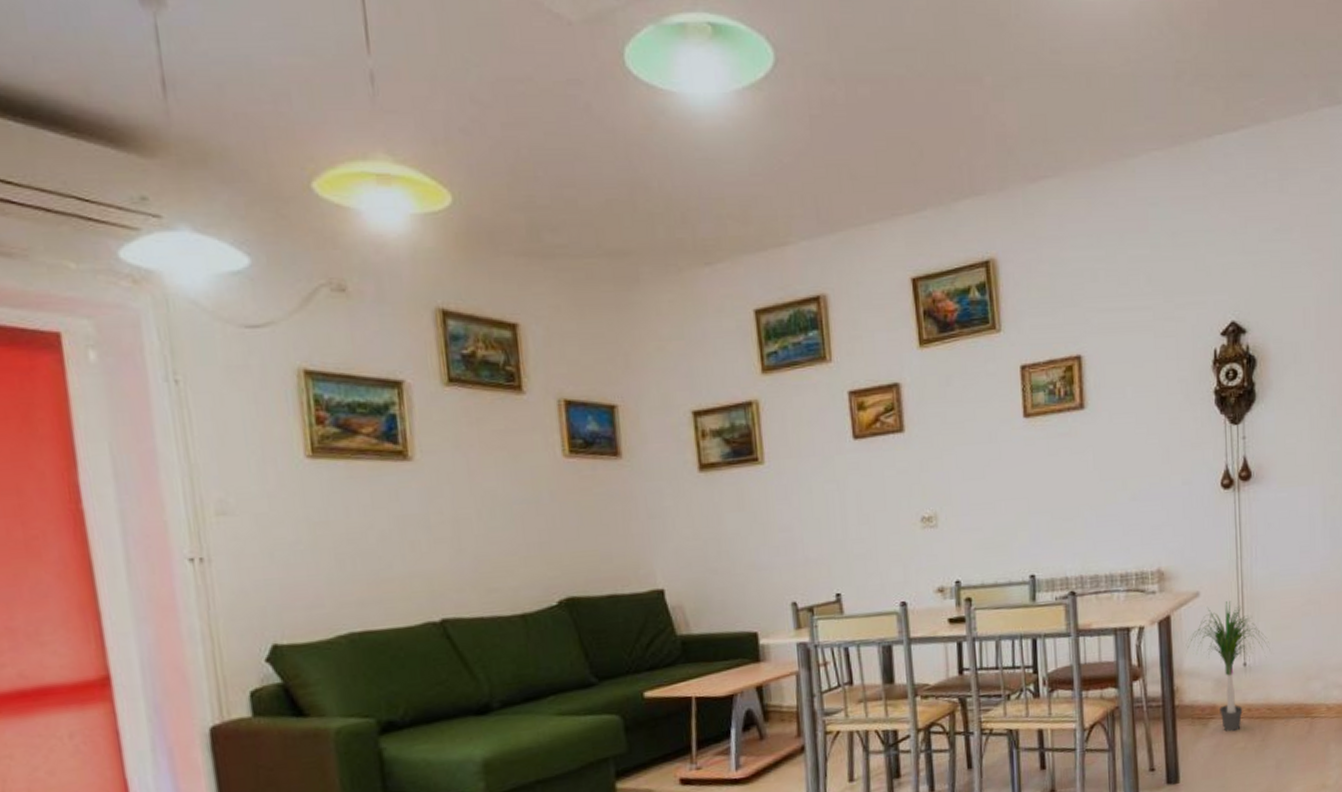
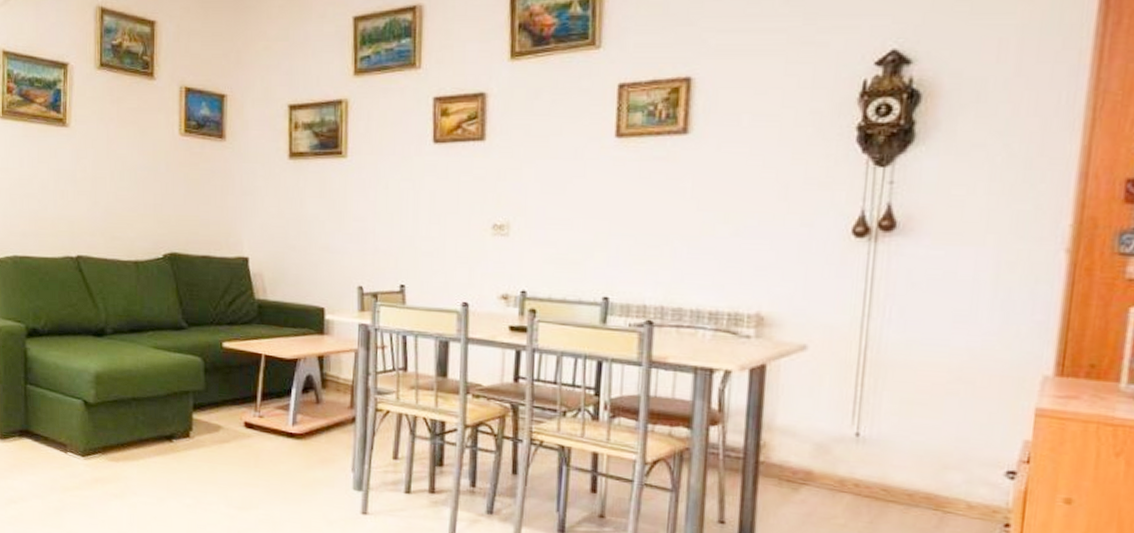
potted plant: present [1186,601,1270,732] -> none [781,361,895,505]

